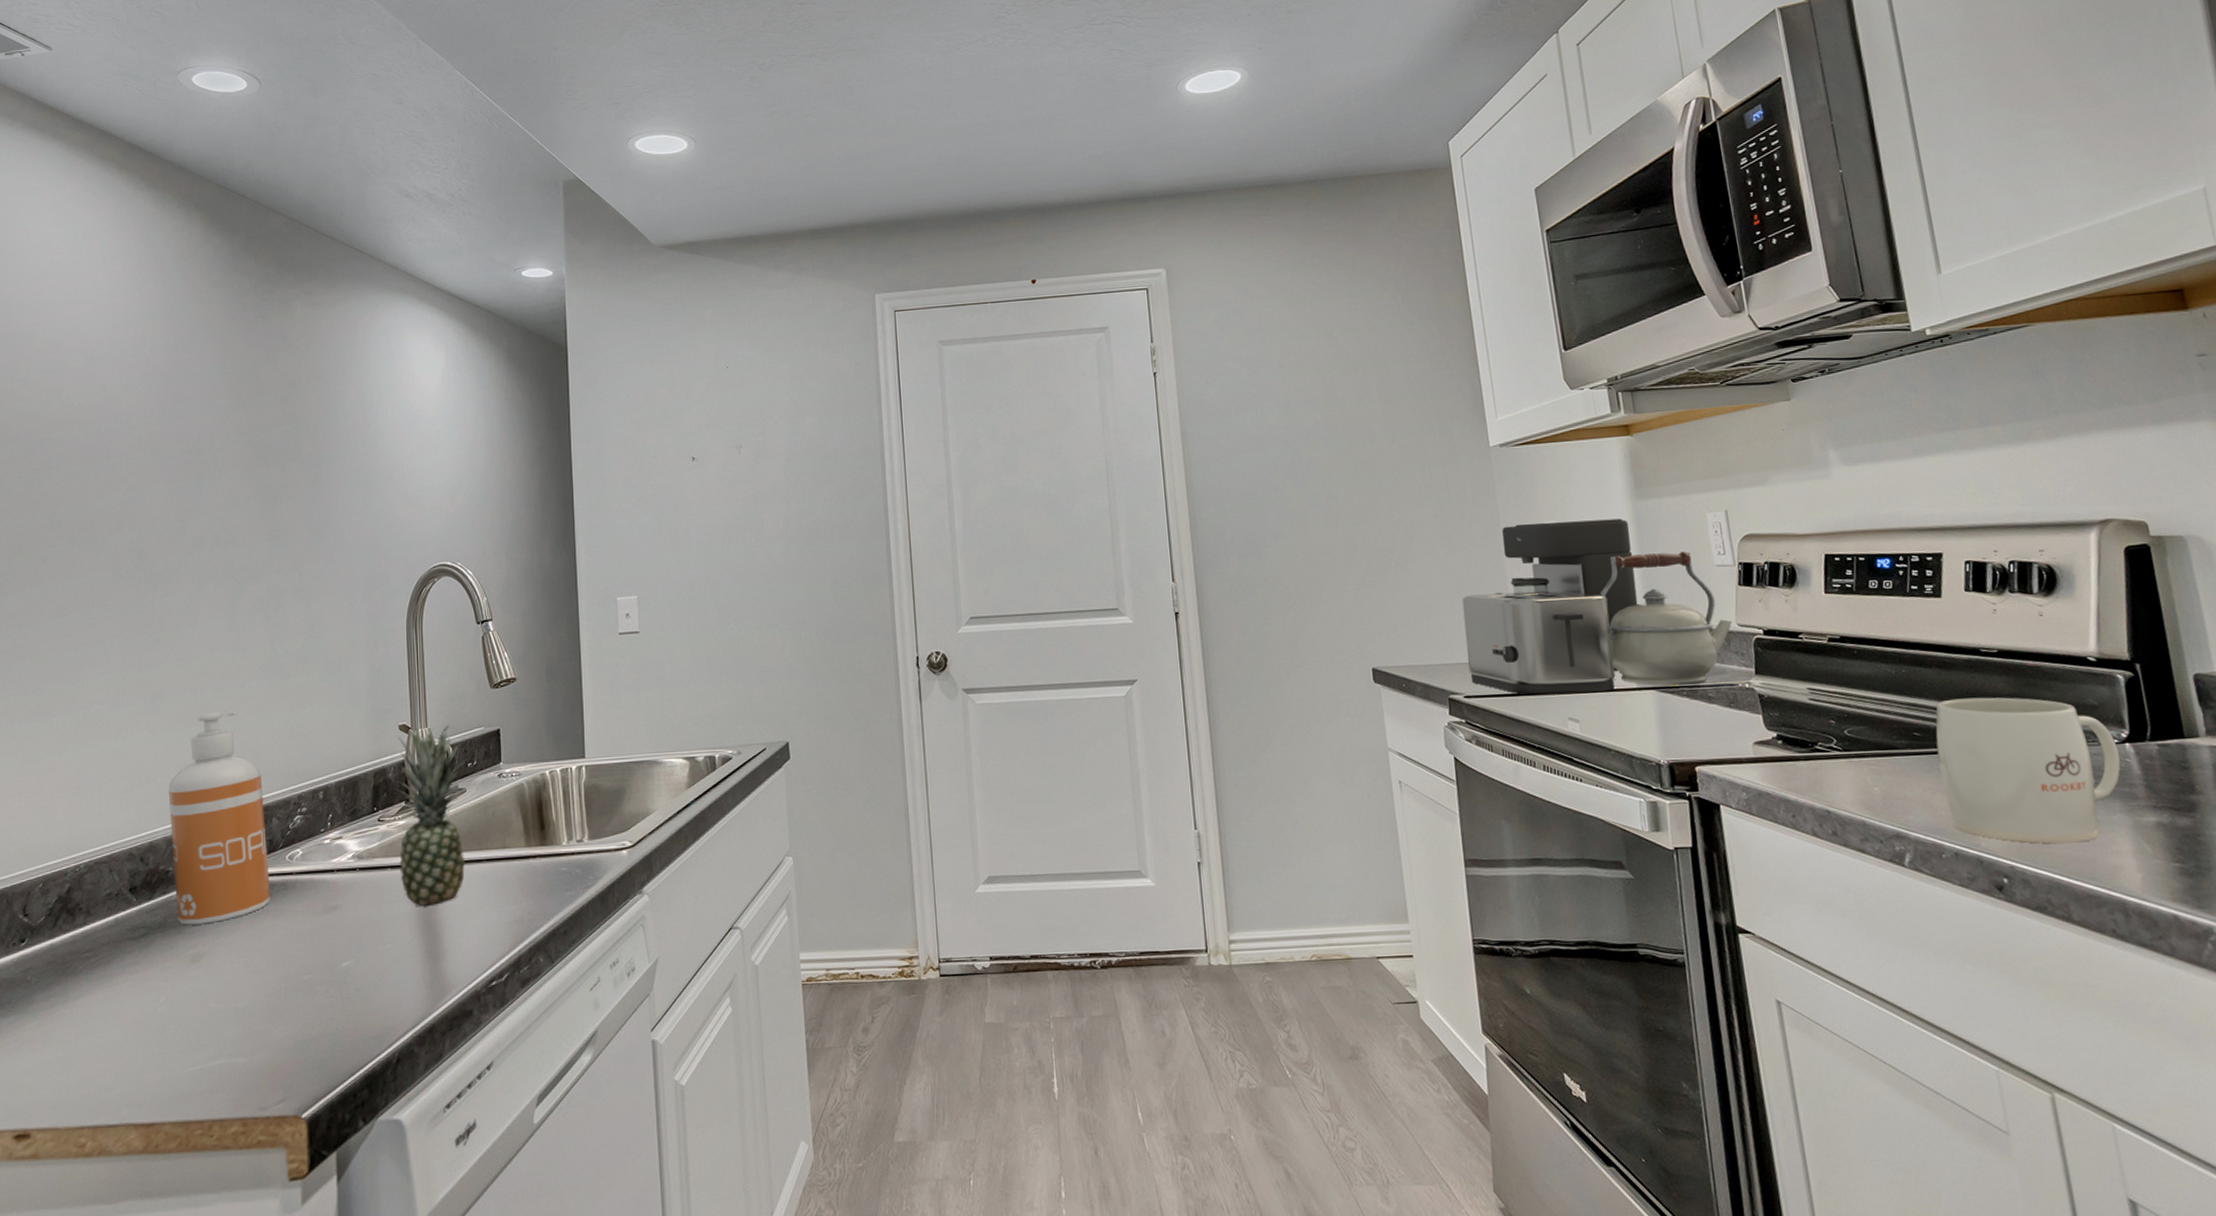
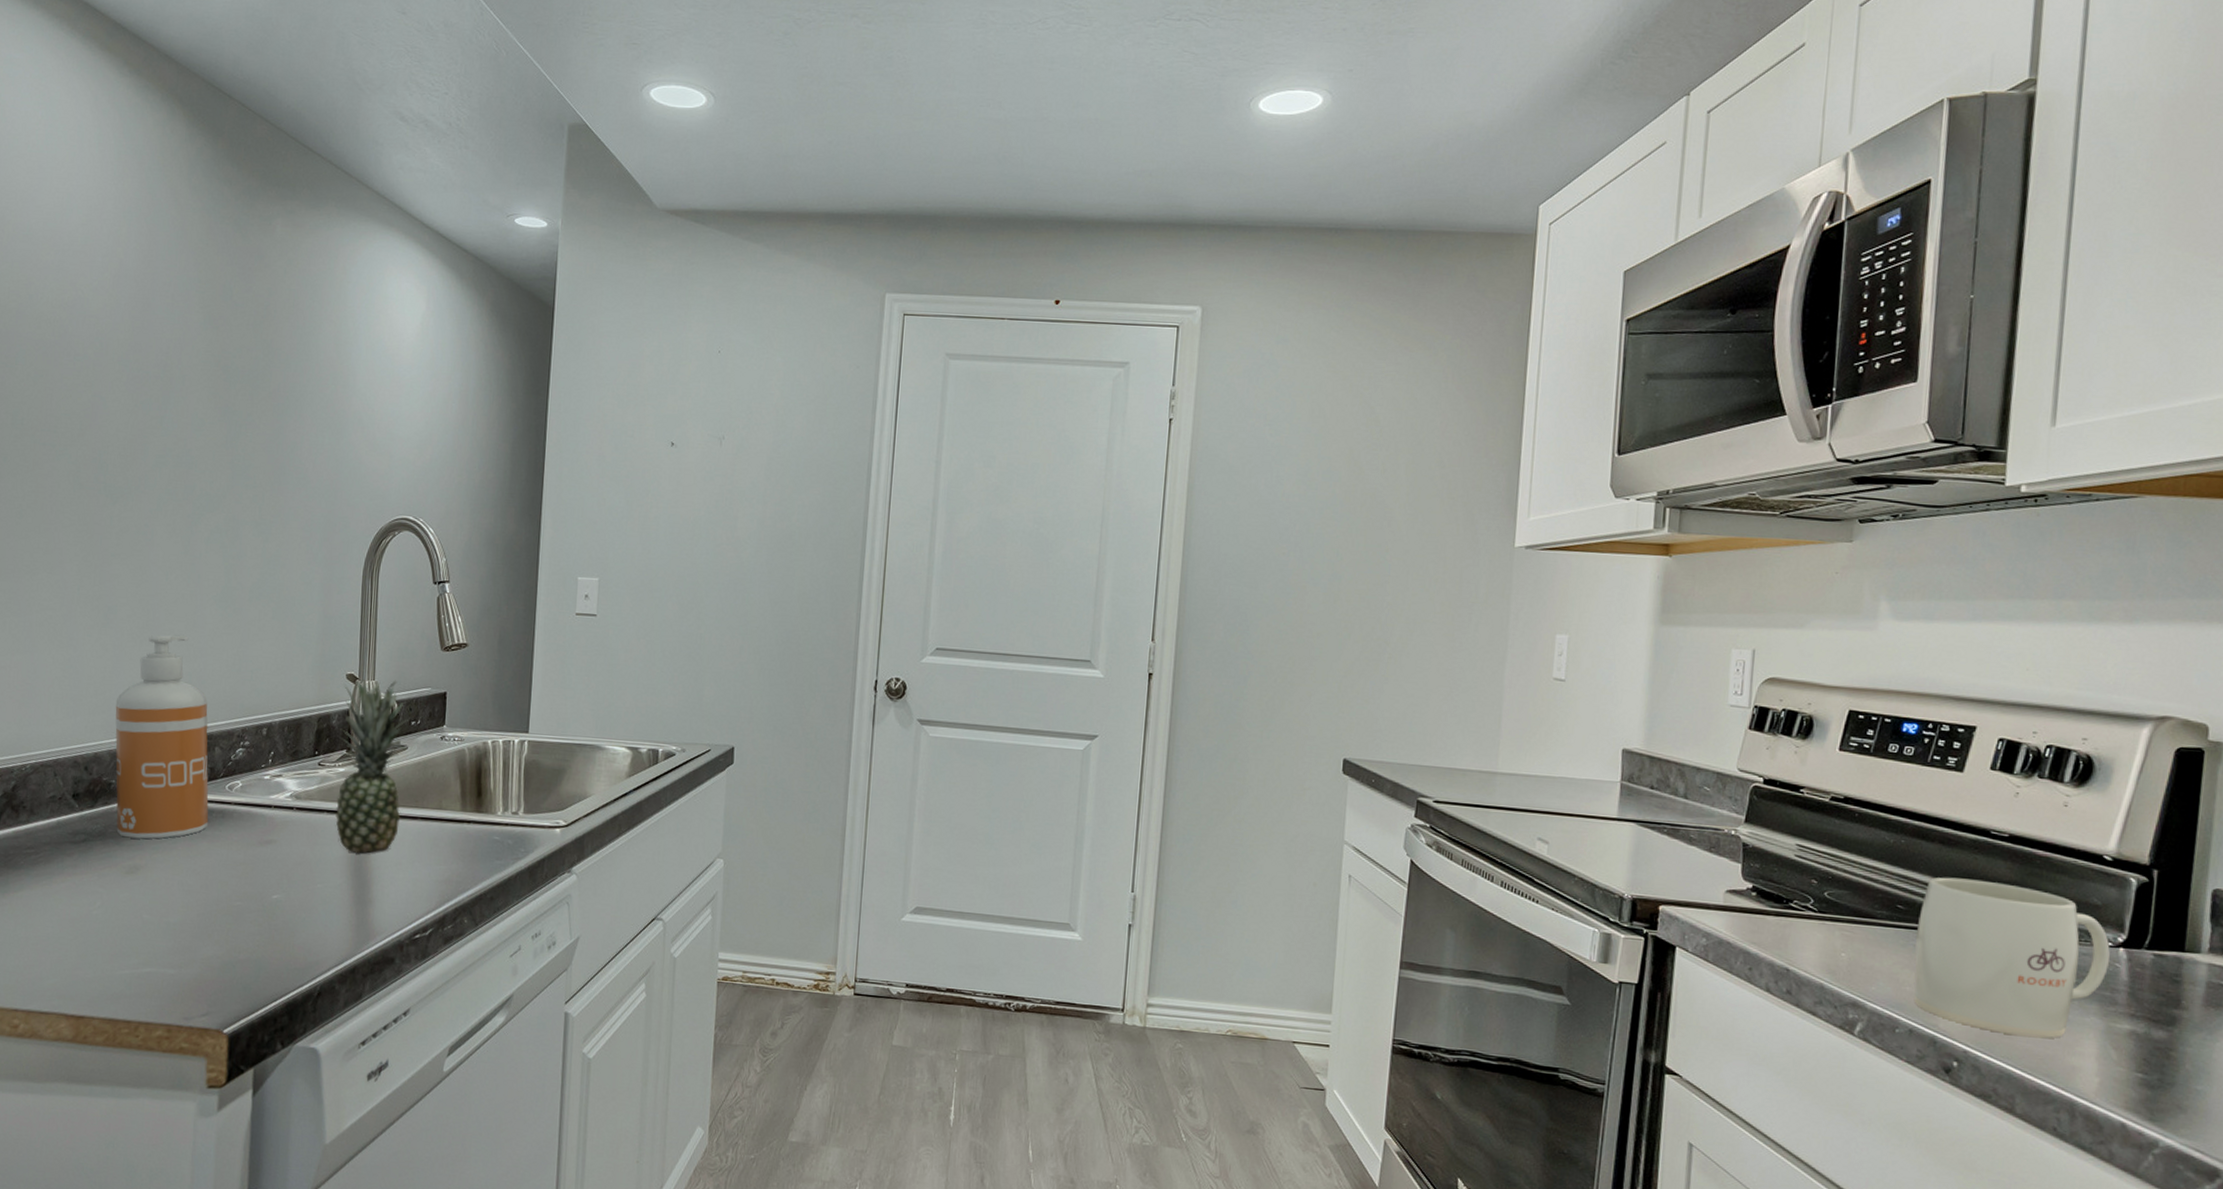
toaster: present [1462,591,1616,696] -> none [1443,698,1606,818]
coffee maker: present [1495,518,1638,671] -> none [1488,632,1645,798]
kettle: present [1600,551,1733,686] -> none [1596,679,1734,824]

